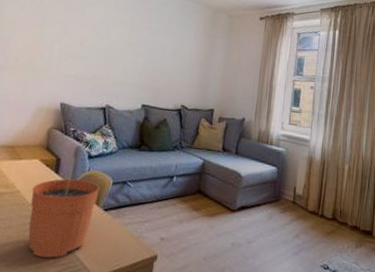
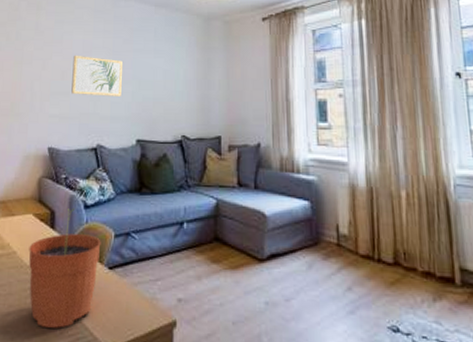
wall art: none [88,25,138,66] -> present [71,55,122,96]

